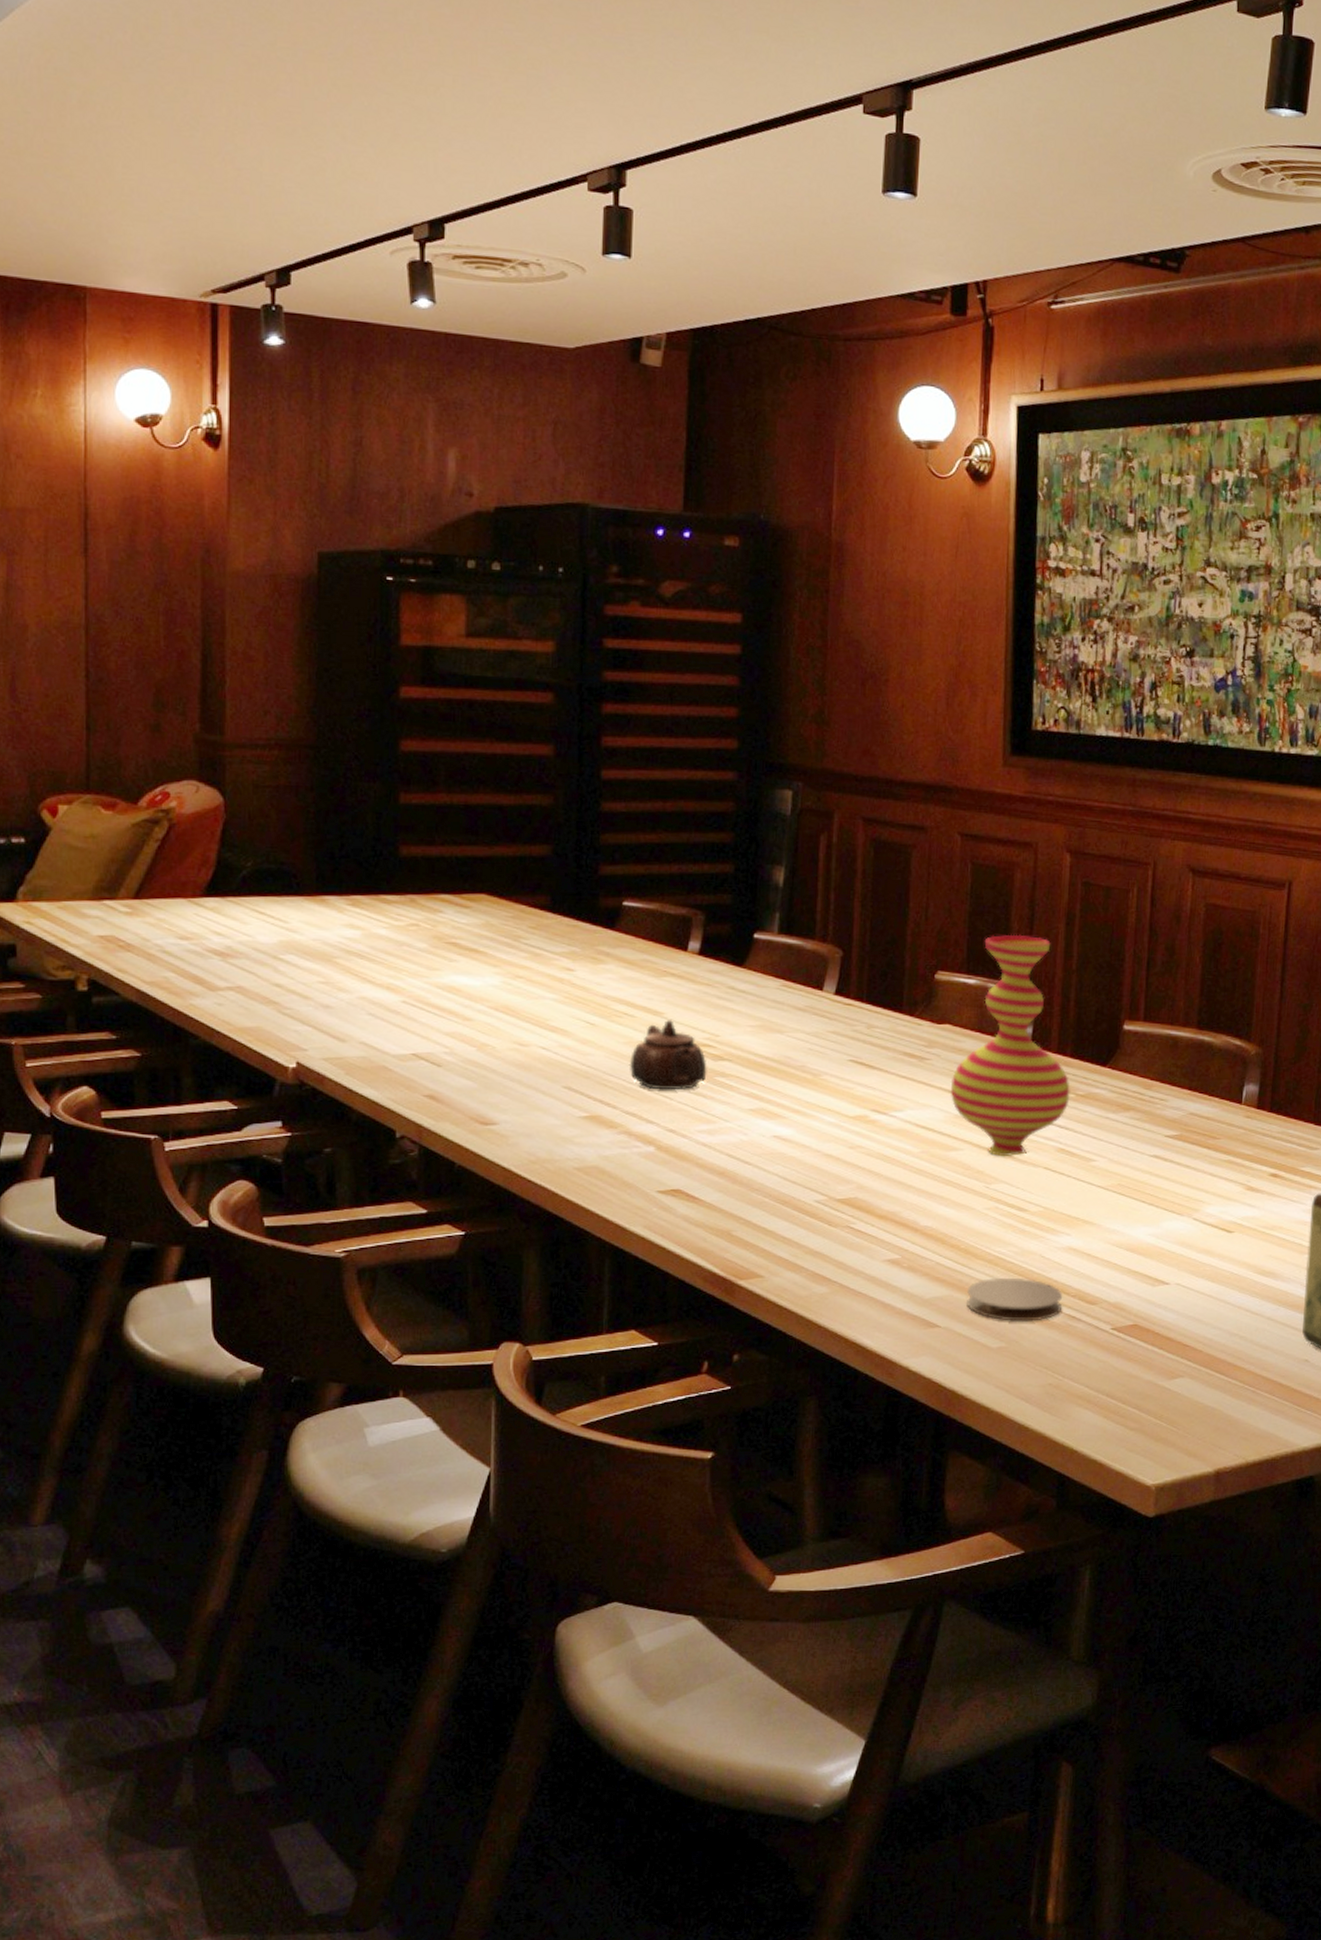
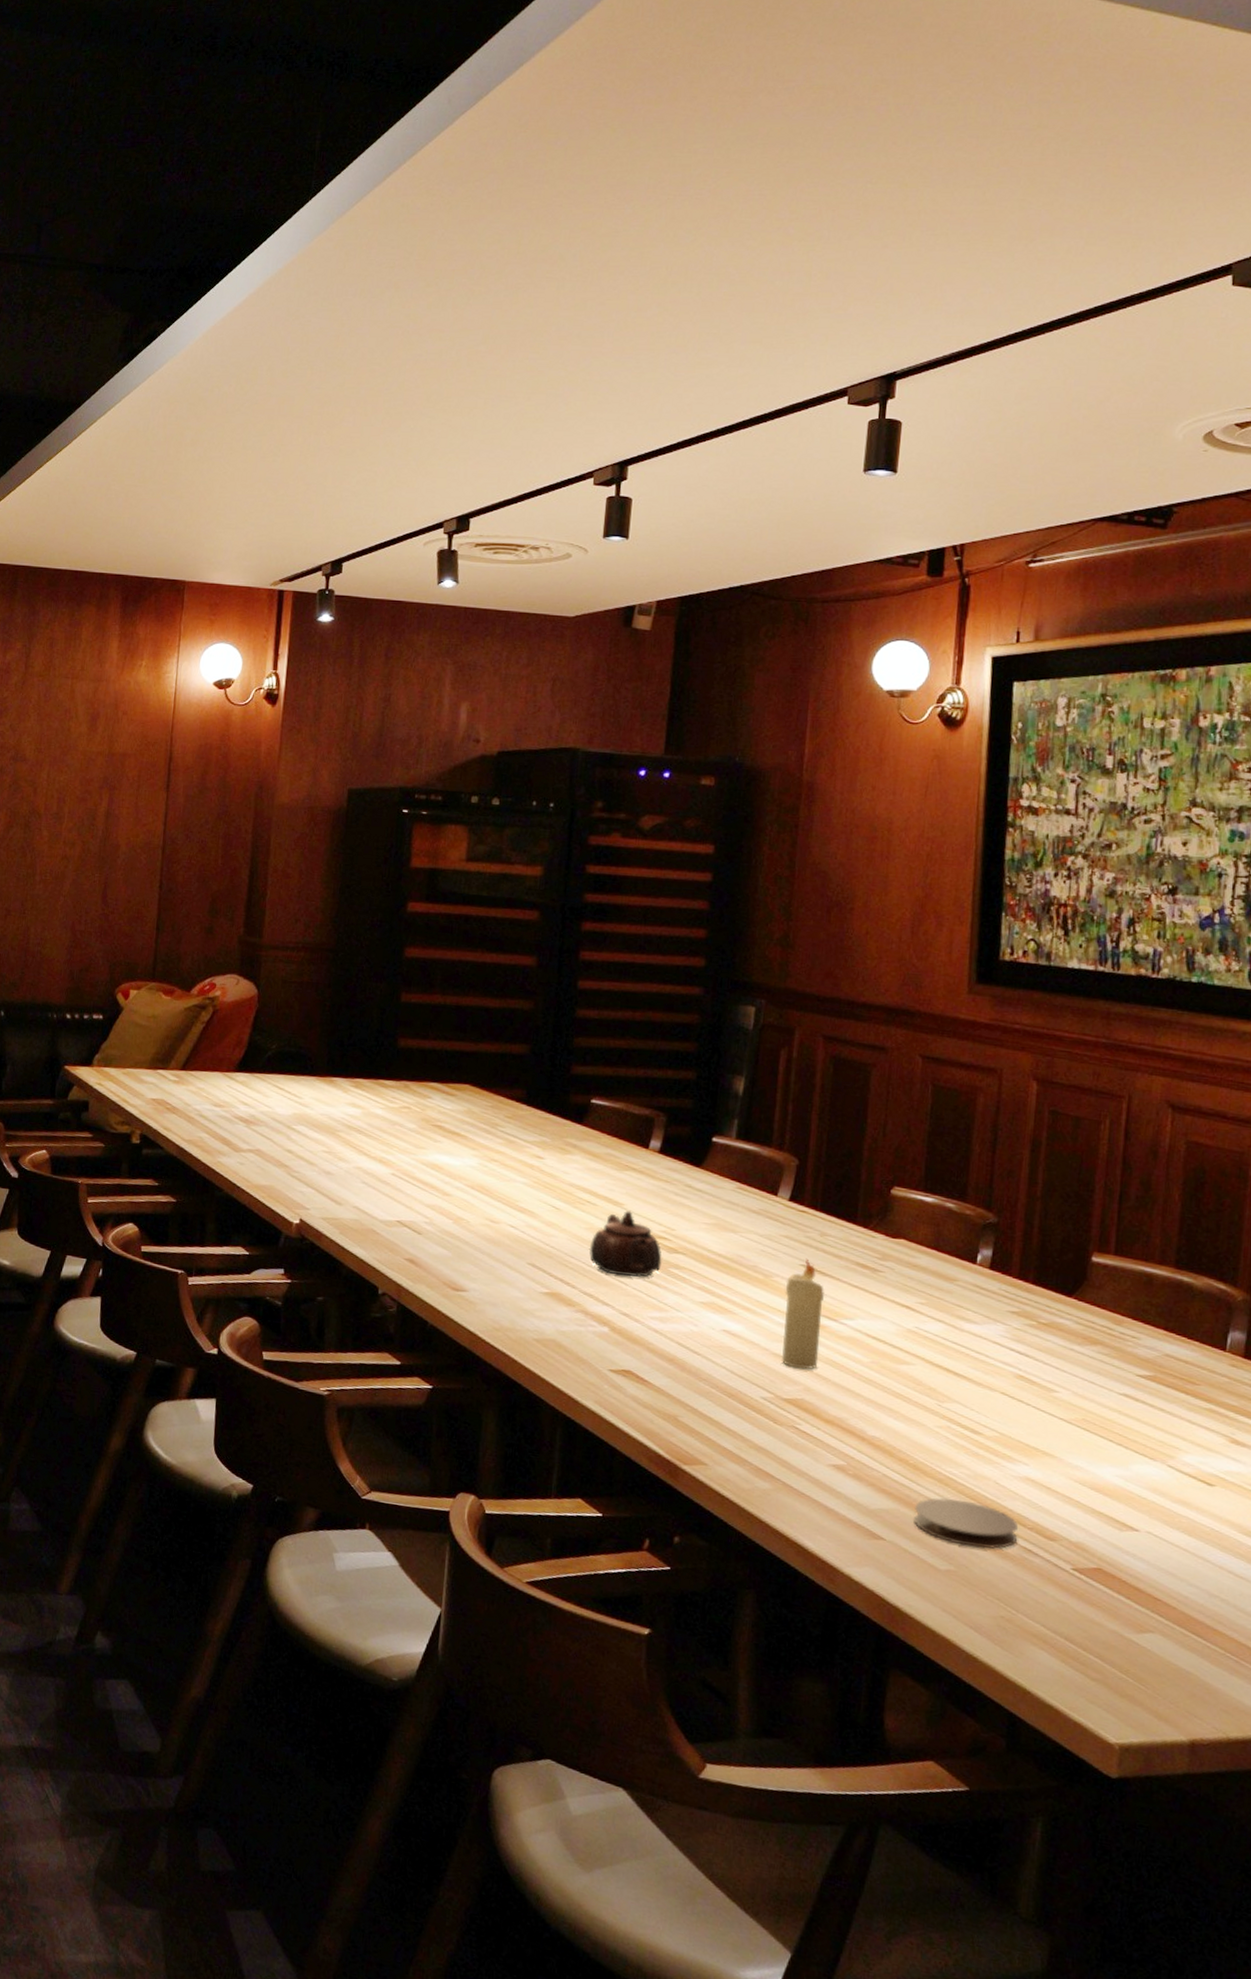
candle: none [833,1053,873,1167] -> present [781,1258,824,1370]
vase: present [950,934,1070,1156] -> none [903,1156,1032,1377]

